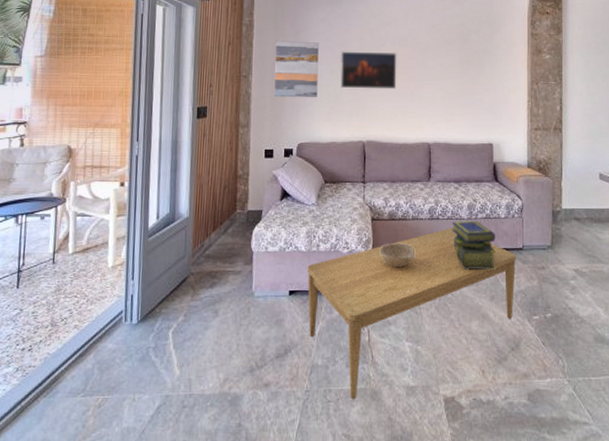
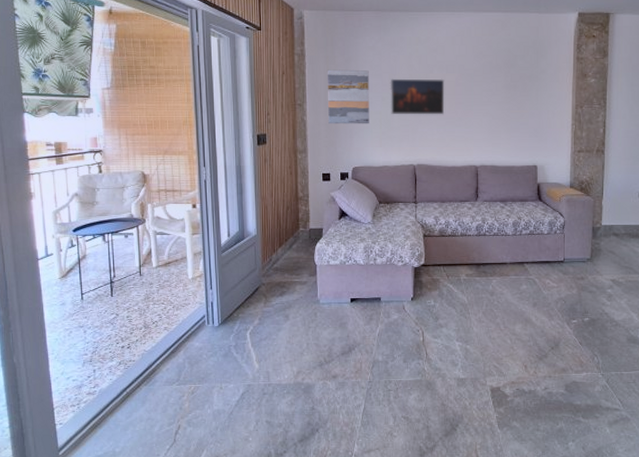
coffee table: present [307,227,517,400] -> none [366,243,558,389]
decorative bowl: present [380,243,415,268] -> none [431,257,464,278]
stack of books: present [451,221,496,270] -> none [497,237,538,280]

